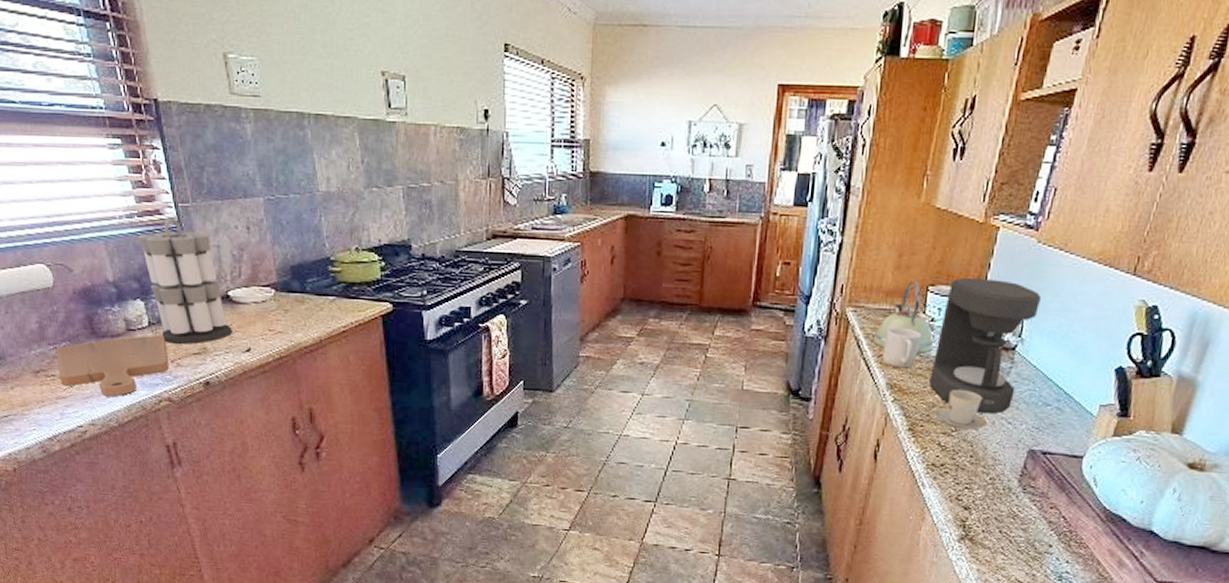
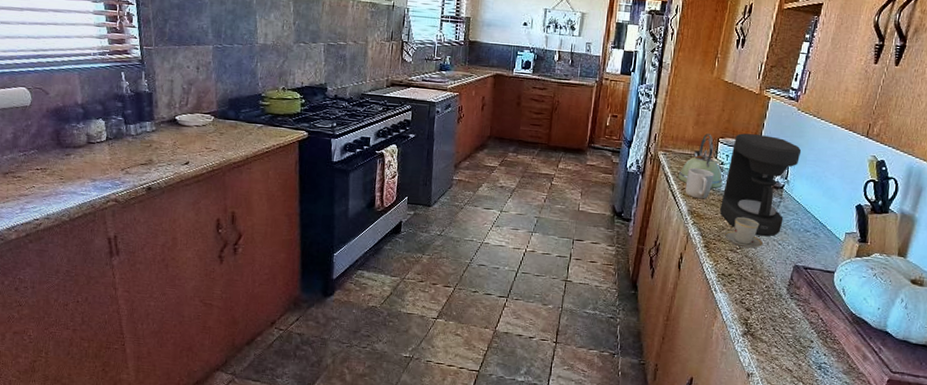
cutting board: present [55,335,168,397] -> none [24,148,120,197]
spice rack: present [137,219,232,344] -> none [106,58,175,156]

